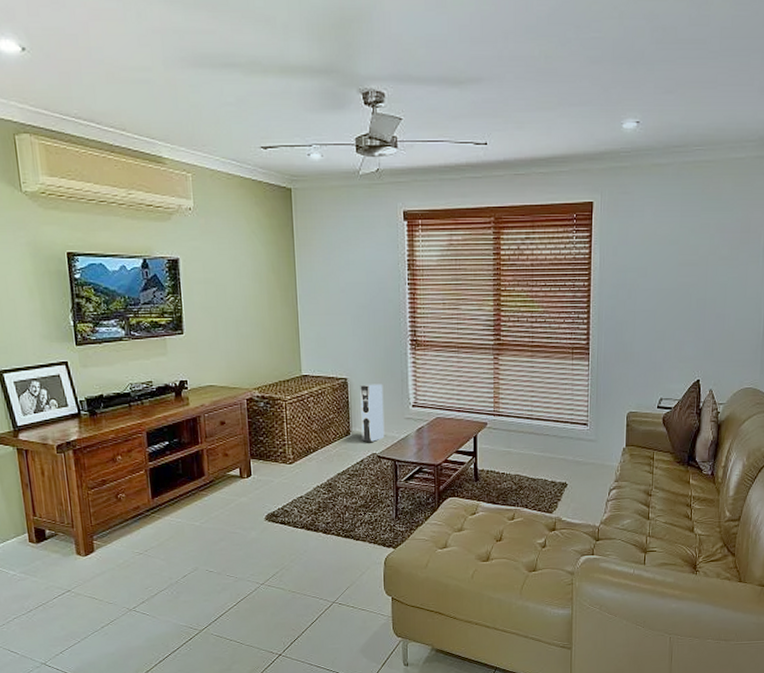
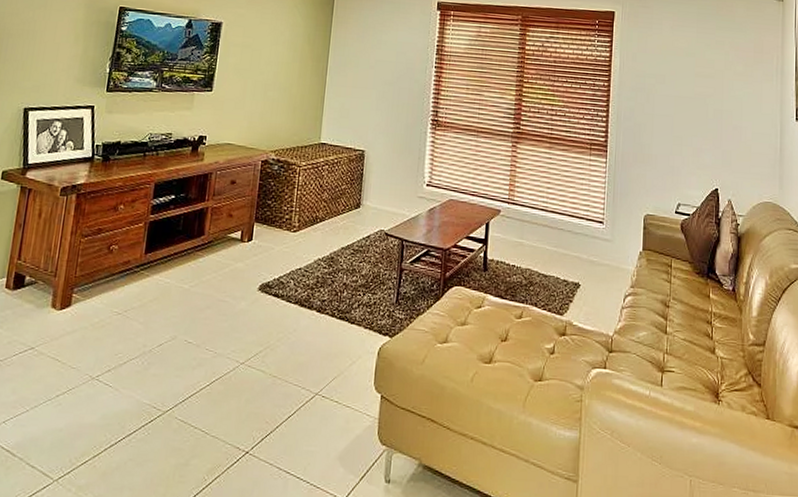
speaker: present [360,384,385,442] -> none [371,158,400,218]

